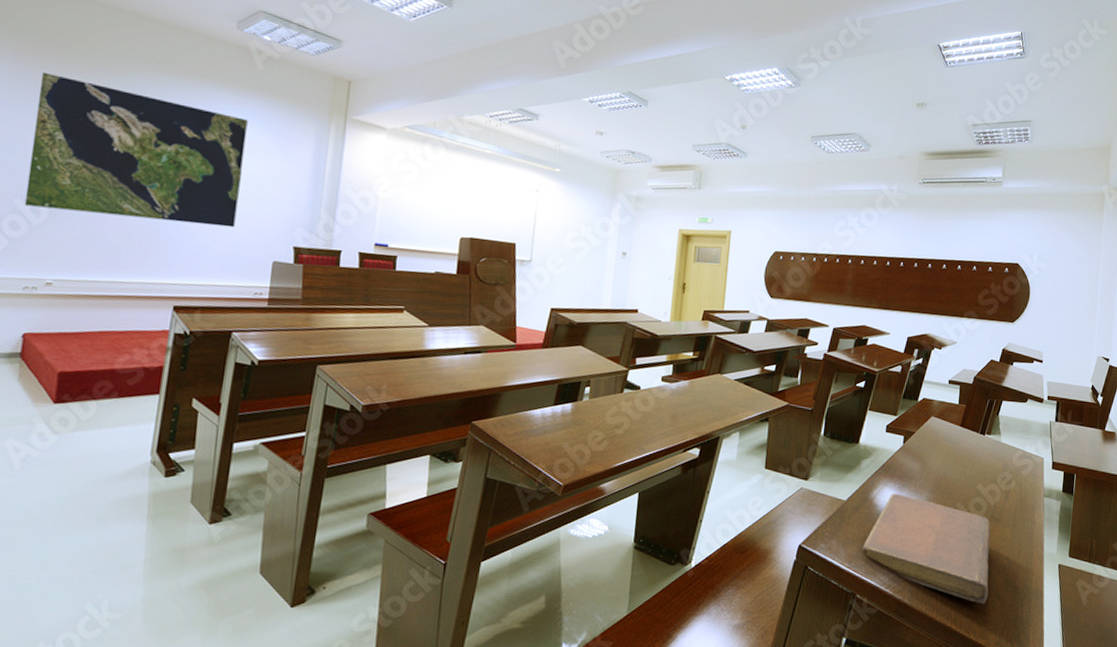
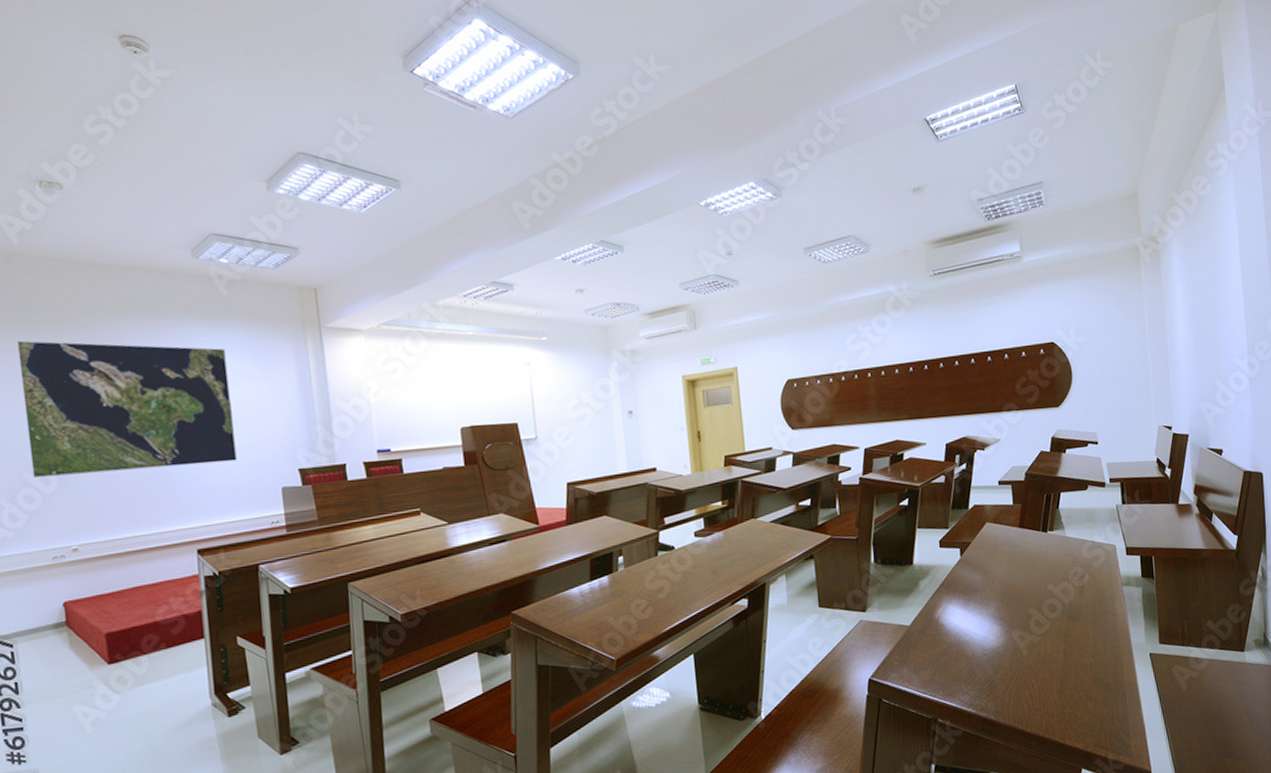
notebook: present [862,493,991,604] -> none [935,609,1078,708]

